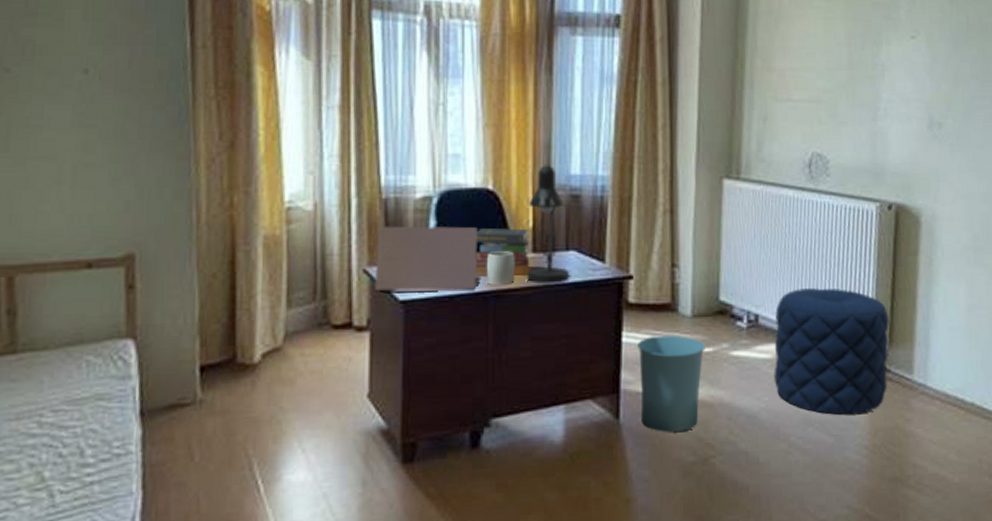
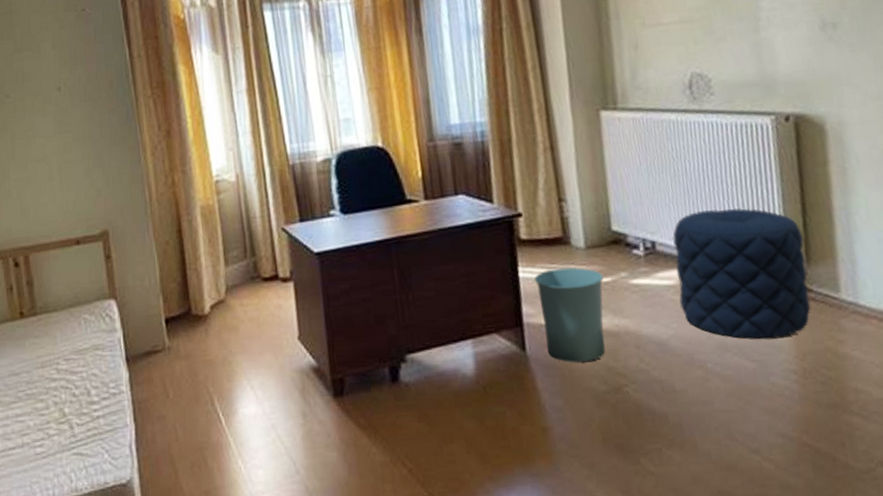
laptop: present [374,226,480,293] -> none [289,182,381,247]
books: present [474,228,530,276] -> none [372,179,424,226]
mug: present [486,250,515,286] -> none [384,200,412,234]
desk lamp: present [527,165,570,285] -> none [415,118,462,229]

